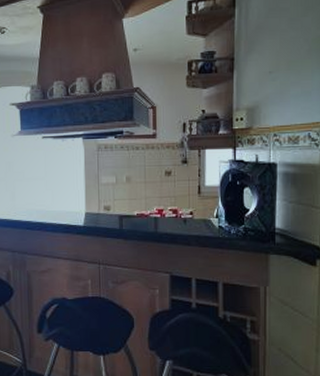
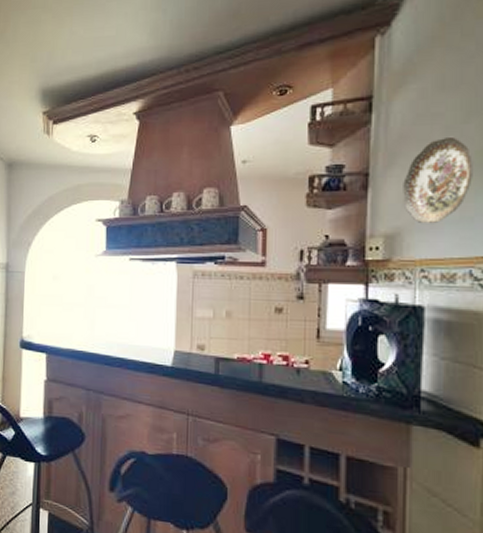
decorative plate: none [260,27,310,97] -> present [403,136,473,223]

